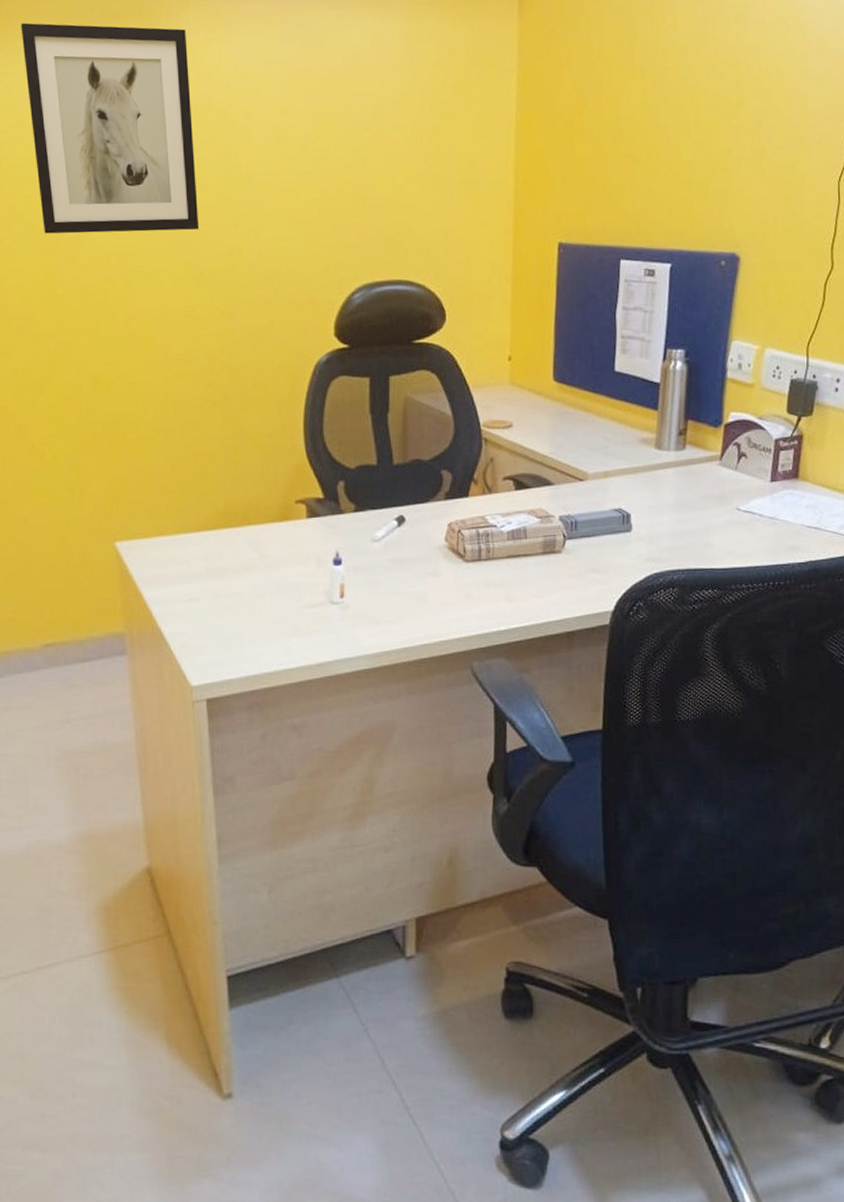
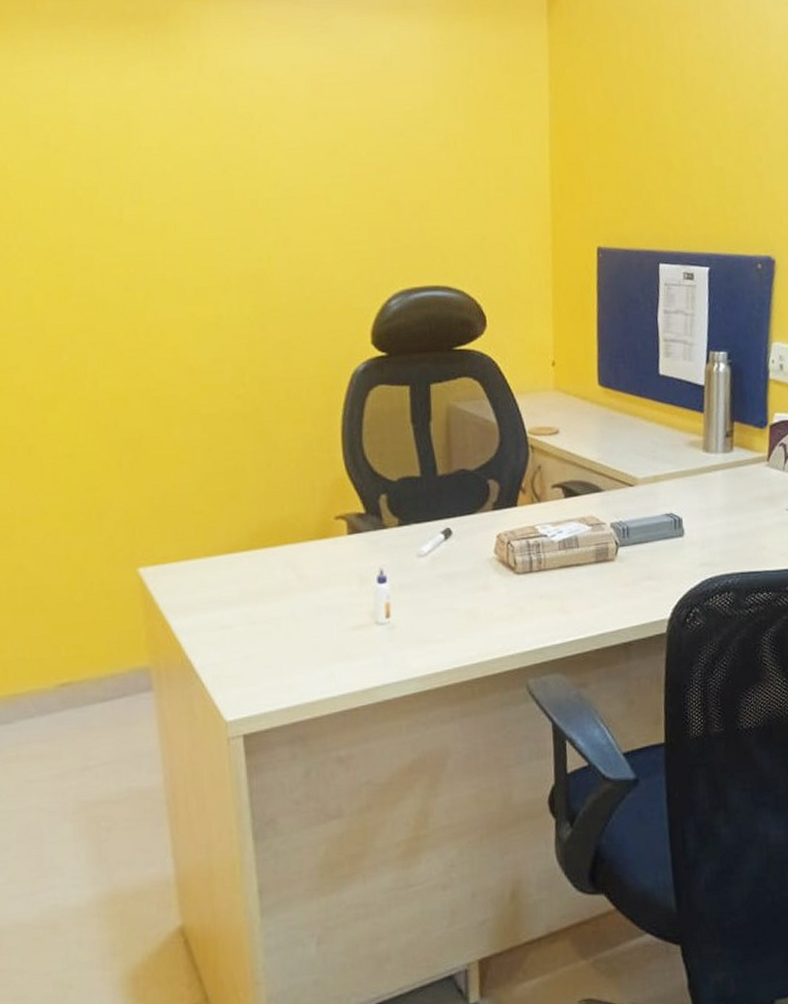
wall art: present [21,22,199,234] -> none [27,22,225,241]

